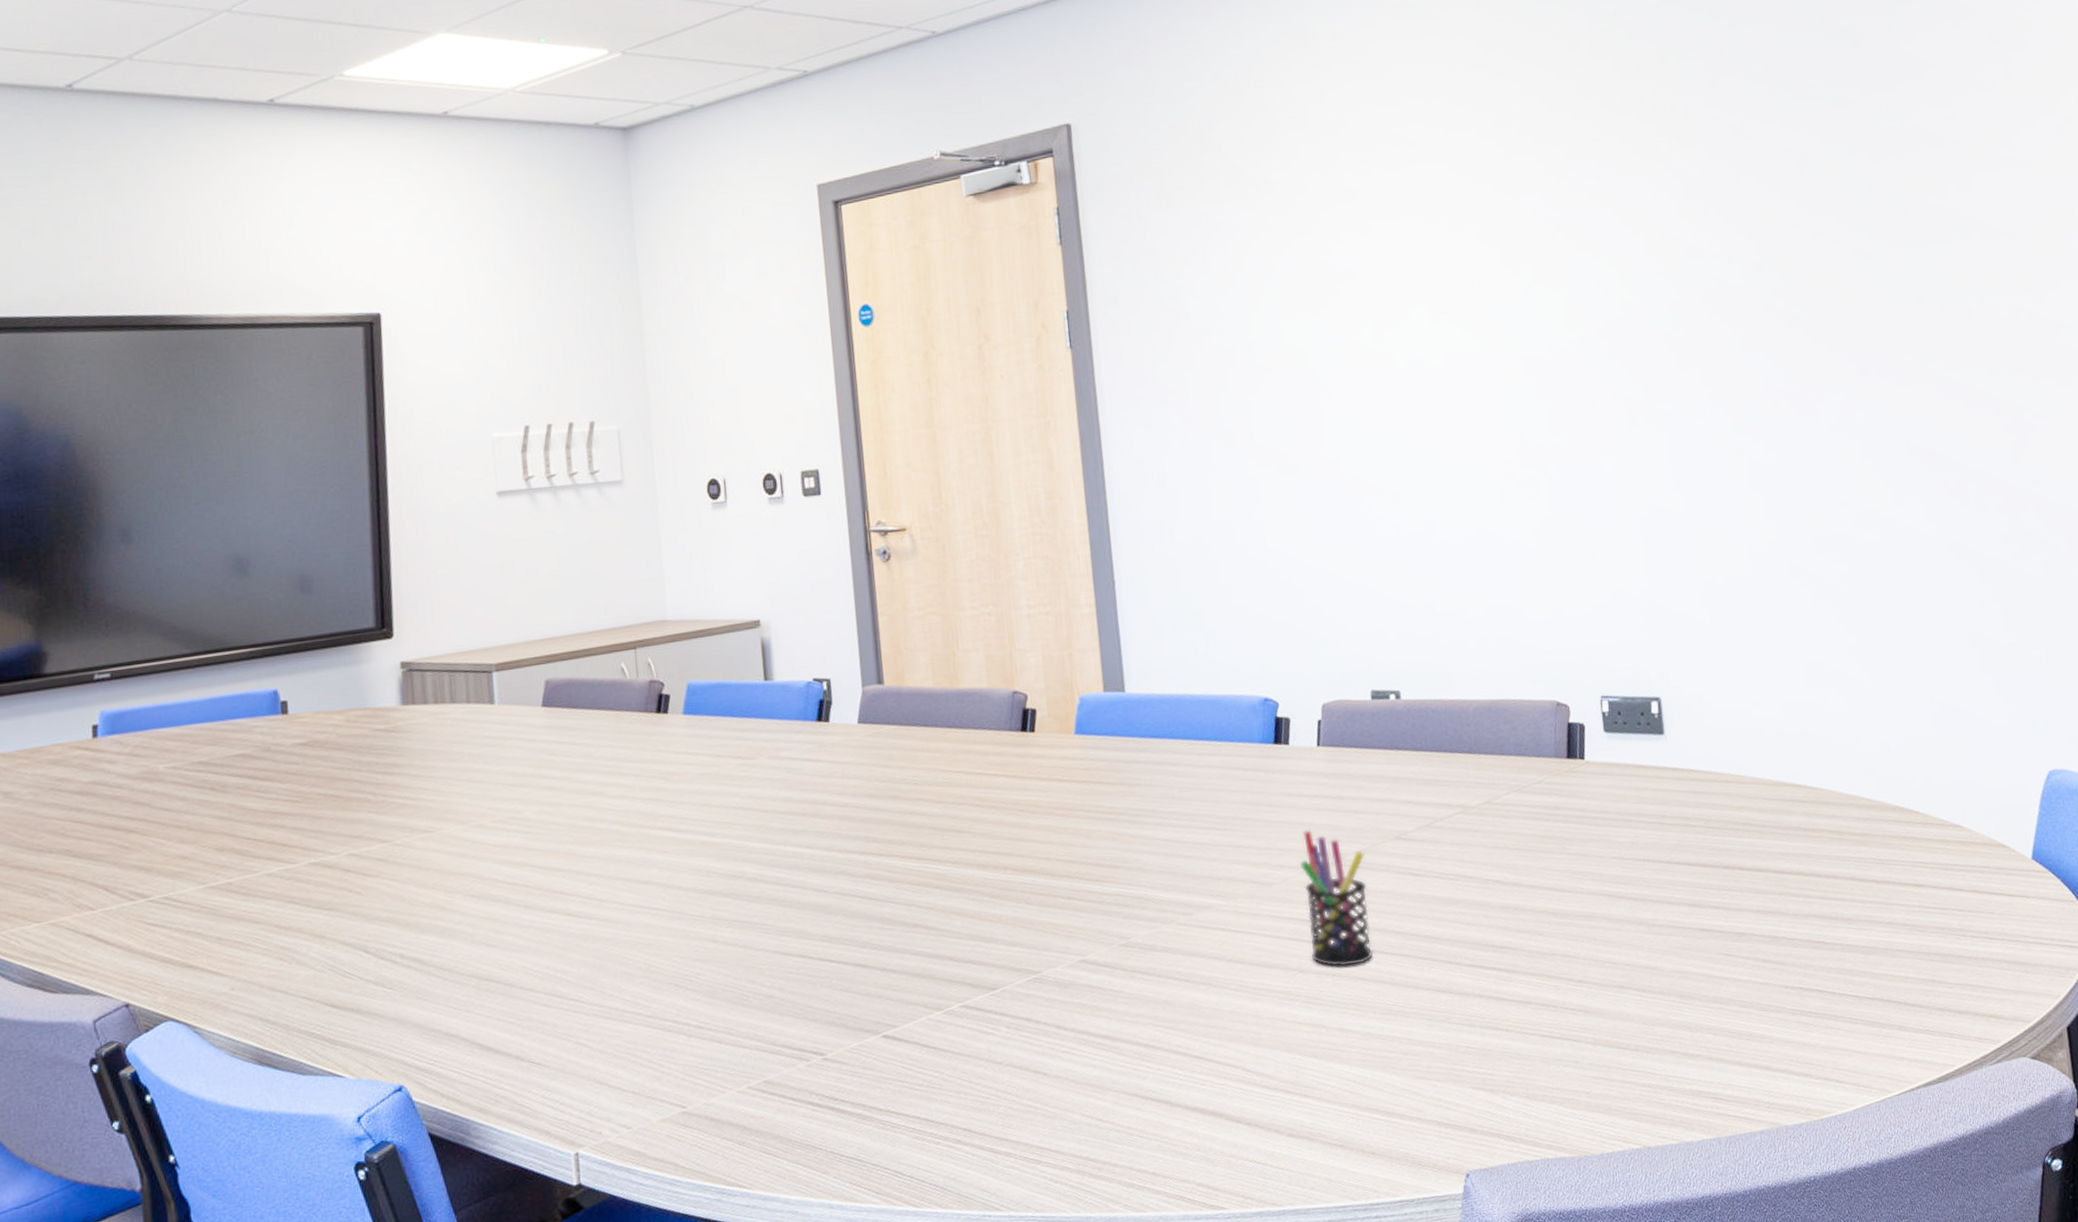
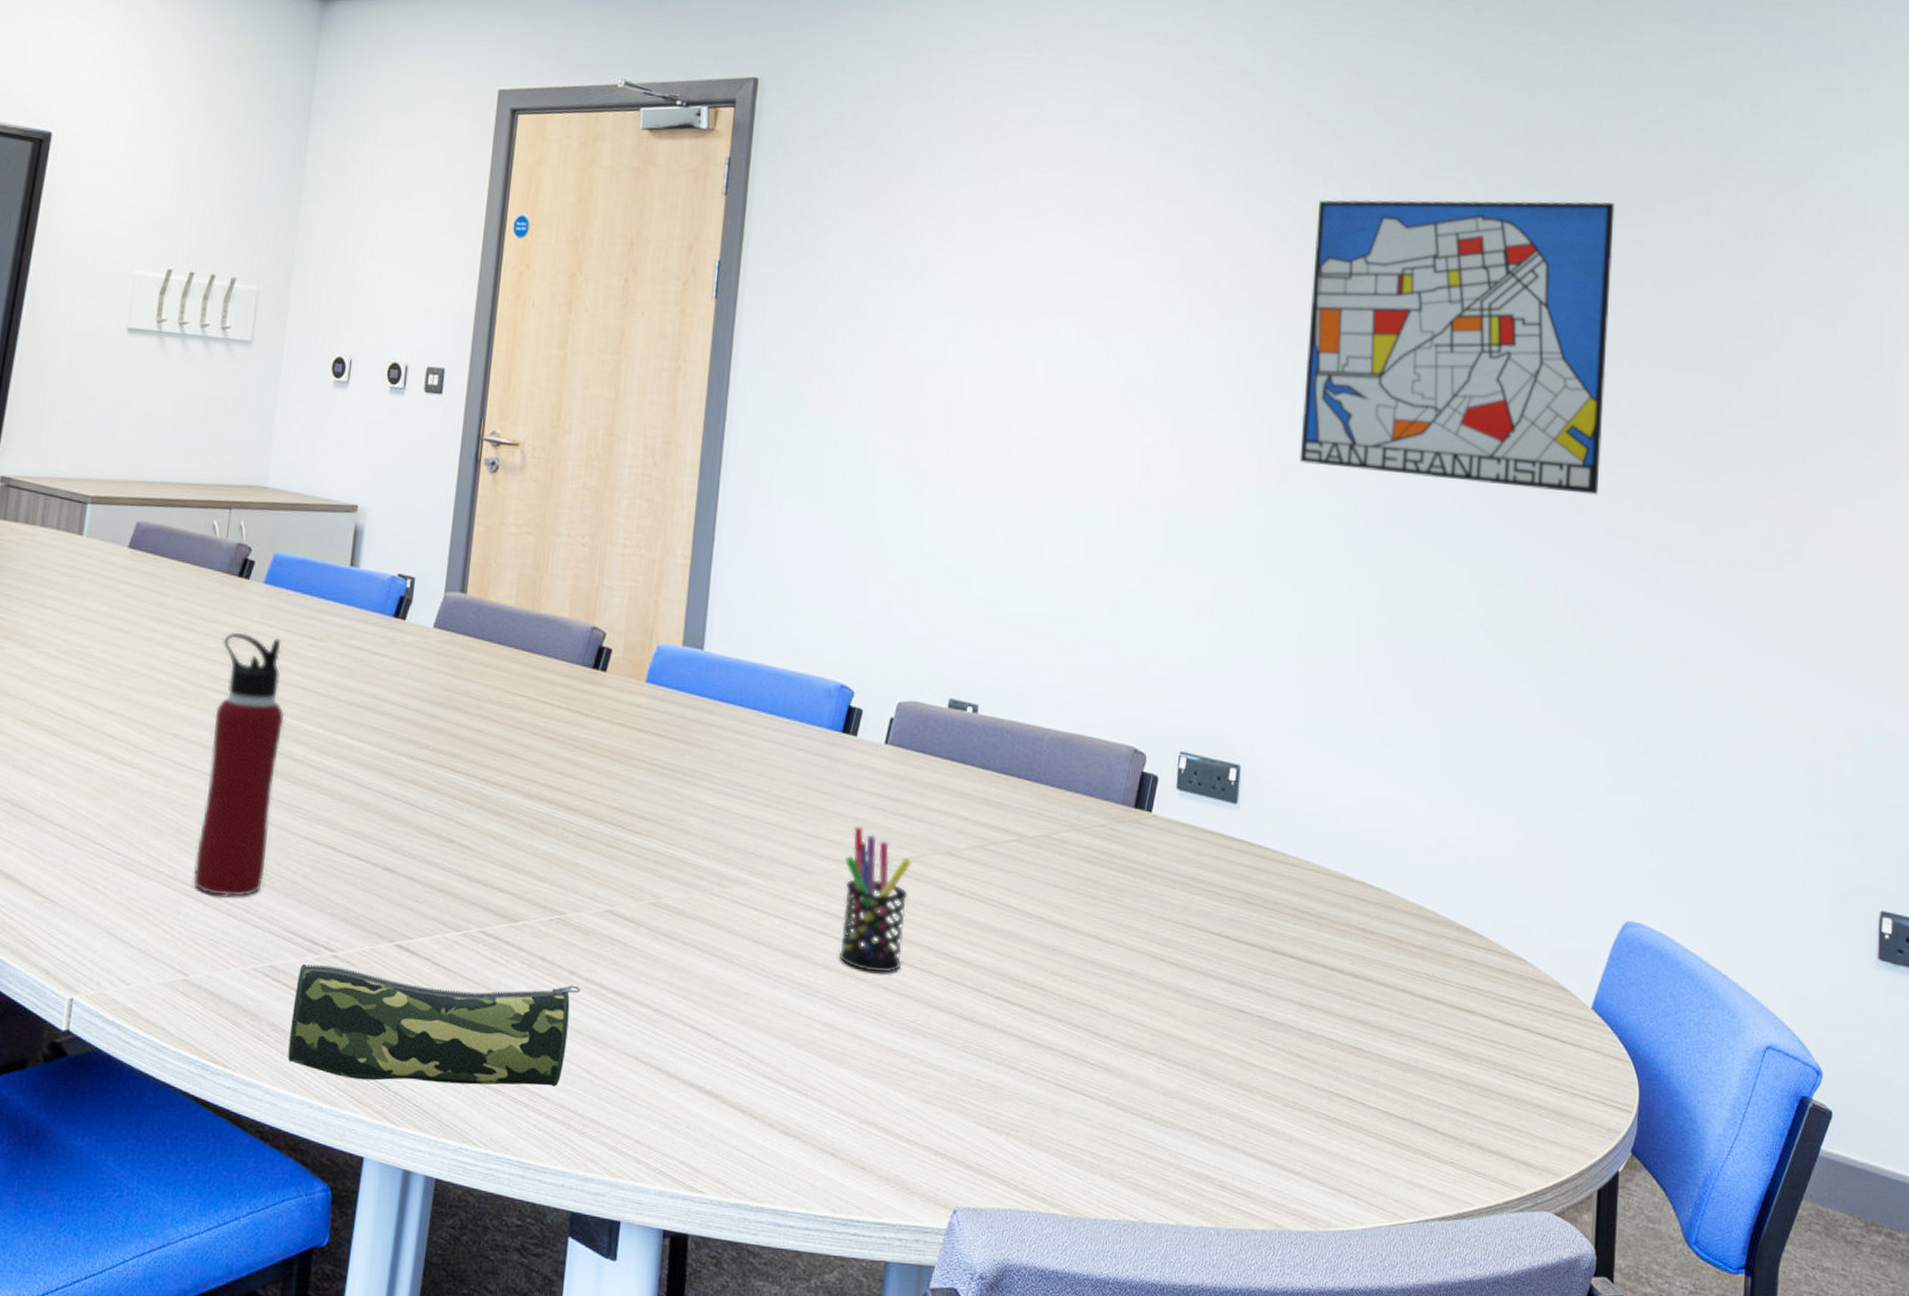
water bottle: none [654,764,741,1026] -> present [193,632,285,897]
pencil case: none [793,1038,1070,1173] -> present [287,963,581,1087]
wall art: none [1637,86,1953,396] -> present [1299,200,1615,495]

